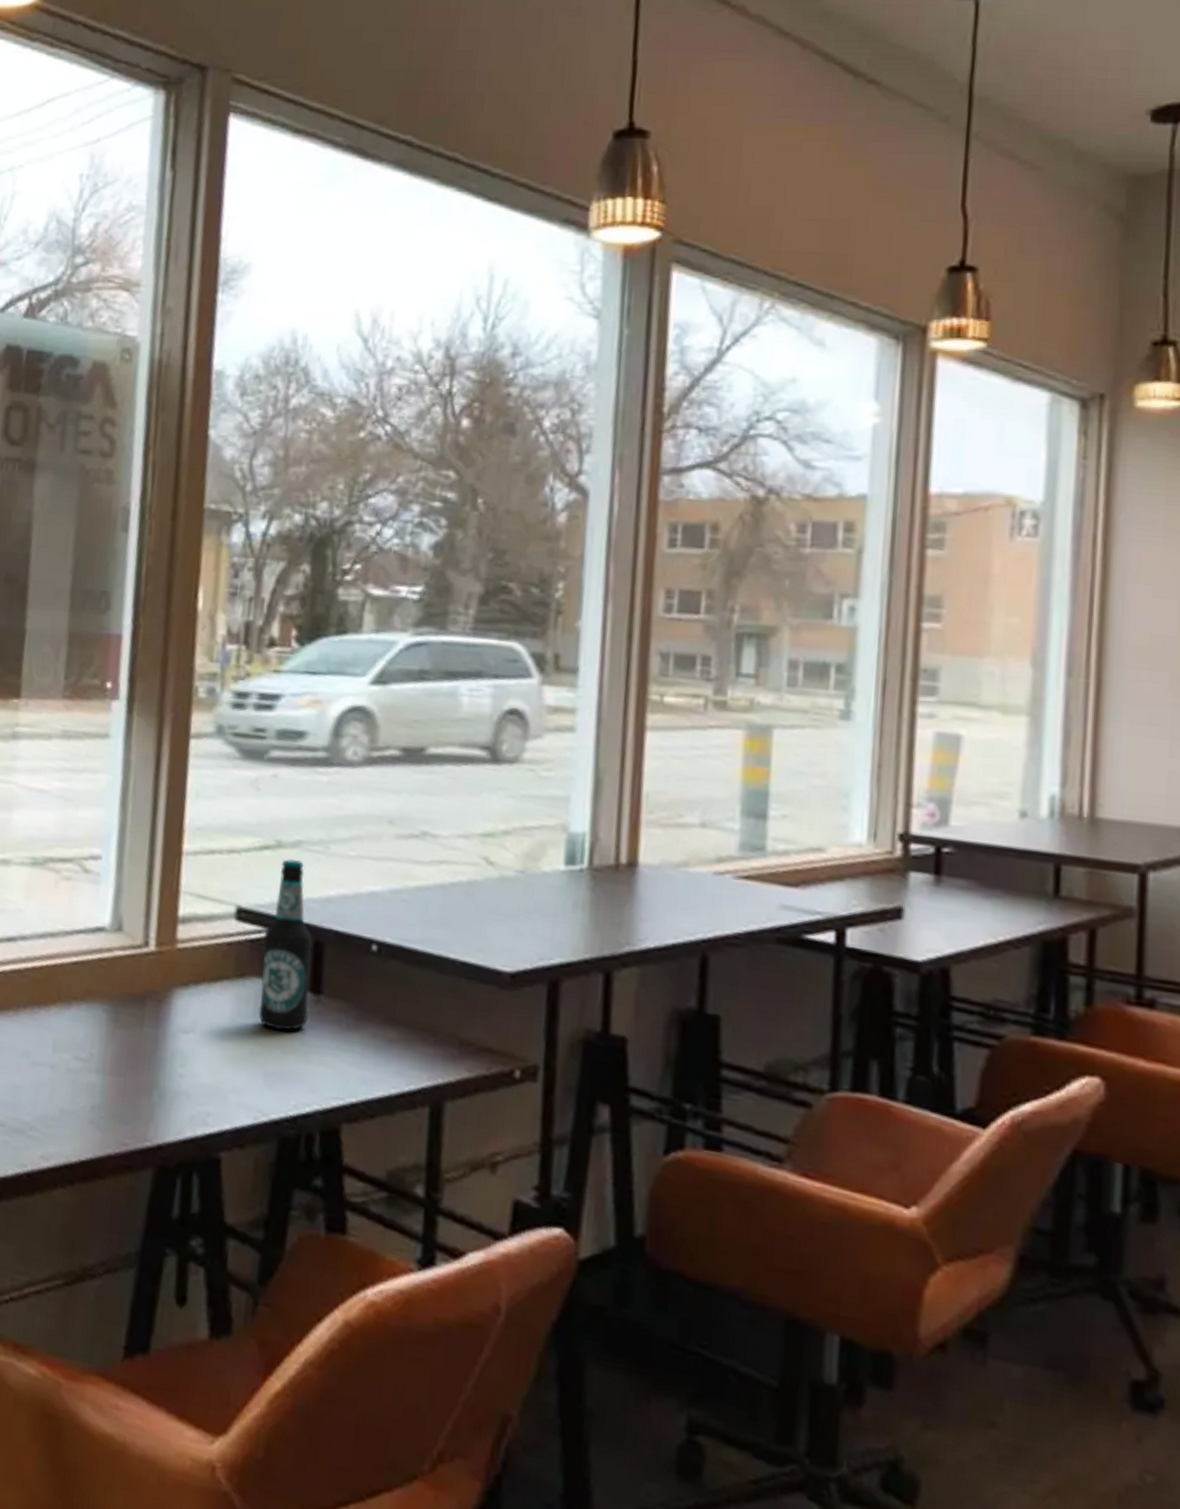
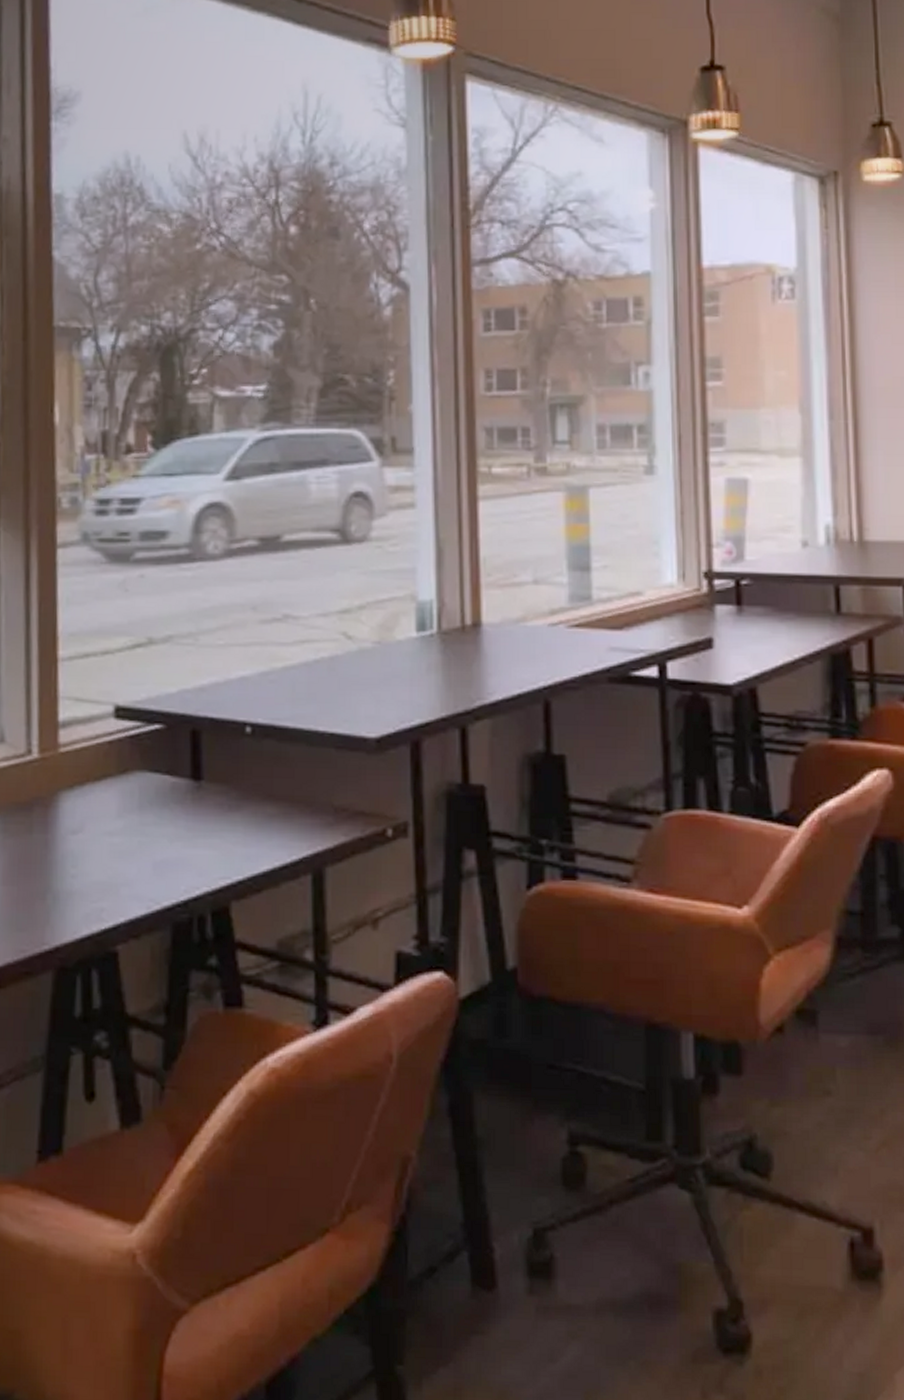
bottle: present [258,858,313,1031] -> none [142,653,191,820]

